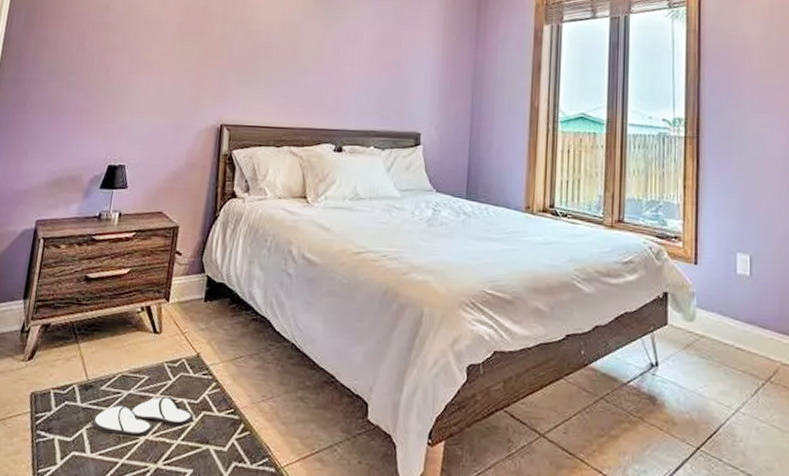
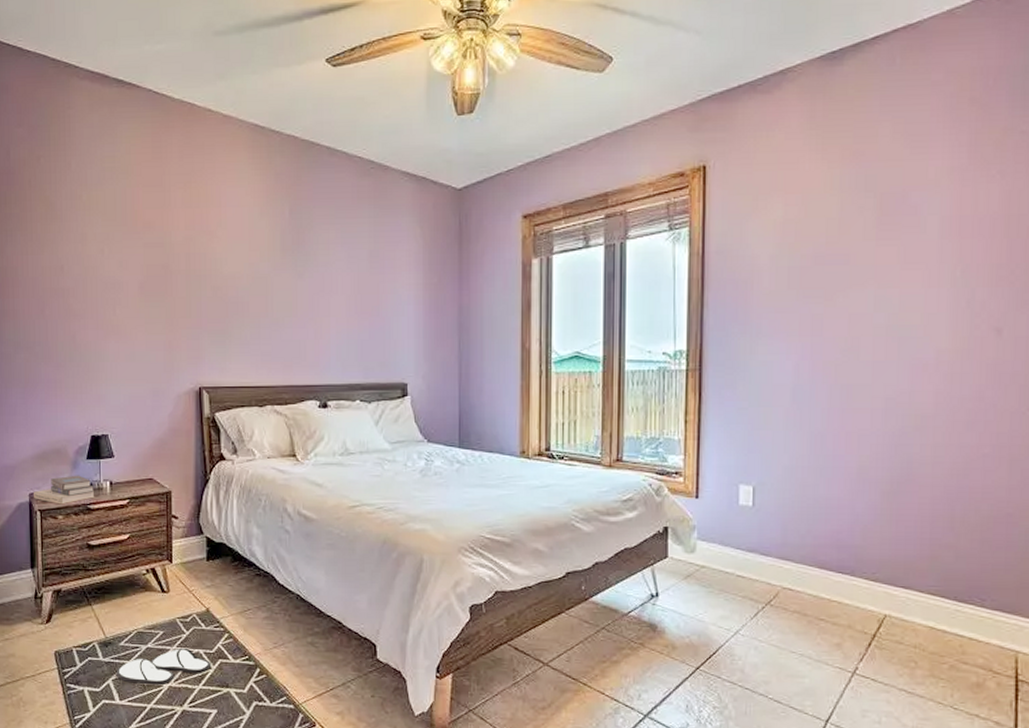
books: none [40,204,103,234] -> present [34,475,95,505]

